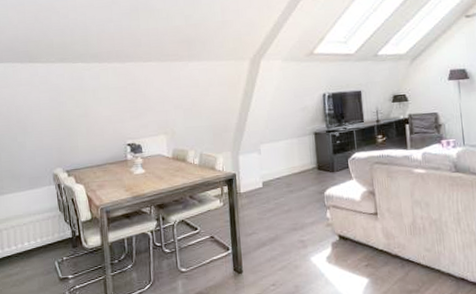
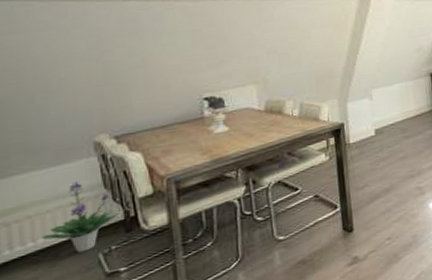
potted plant: none [20,204,70,259] -> present [42,181,121,253]

